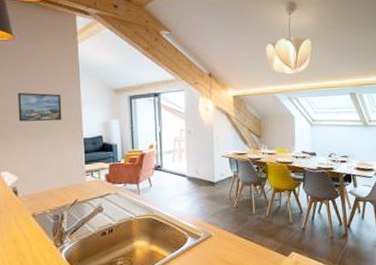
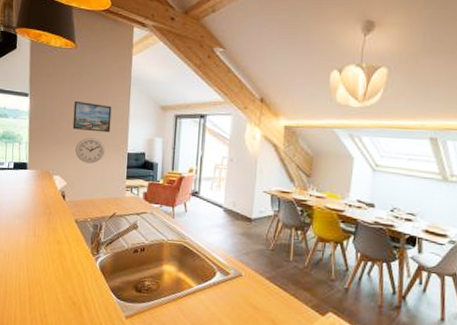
wall clock: none [24,128,58,155] -> present [75,137,105,164]

